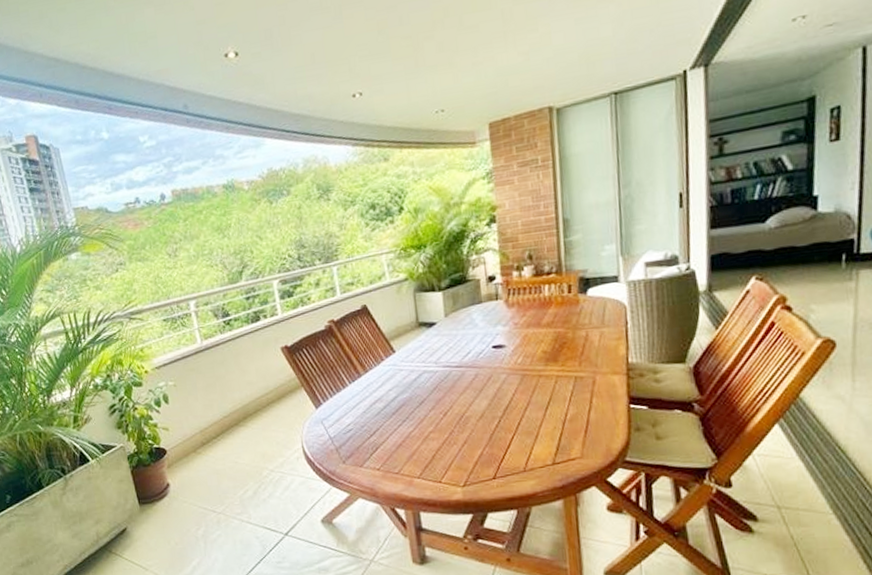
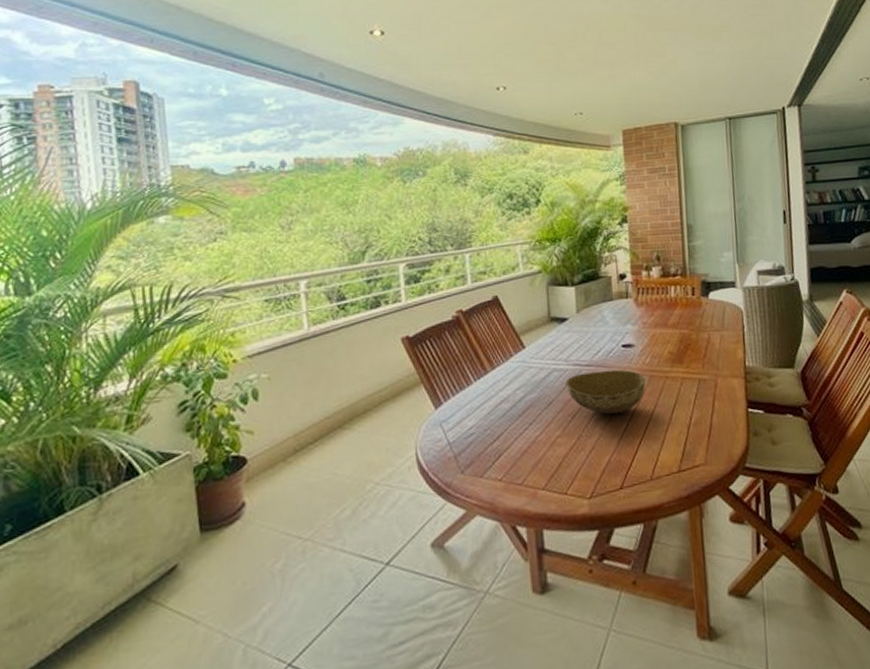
bowl: none [436,370,518,412] -> present [565,369,646,414]

